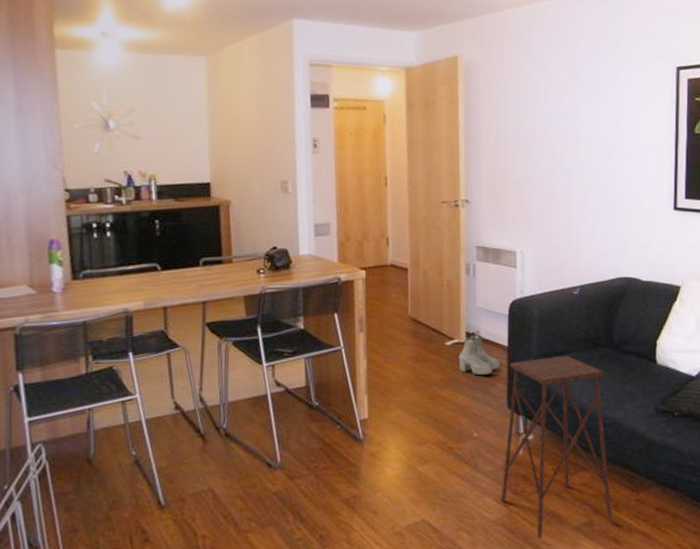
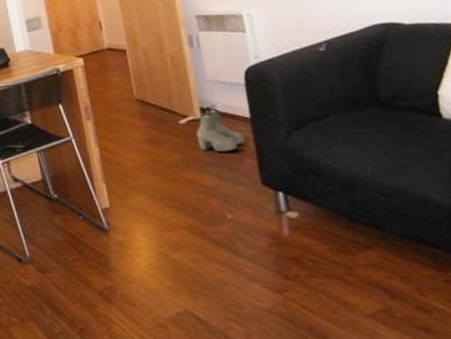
side table: present [500,356,613,540] -> none [257,121,418,330]

